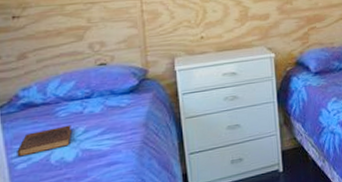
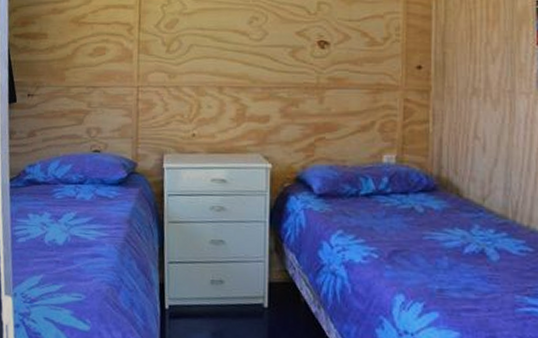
book: present [17,125,73,157] -> none [19,208,65,231]

